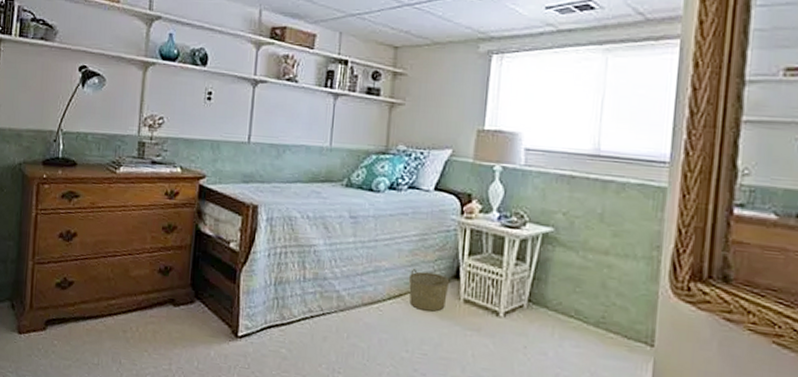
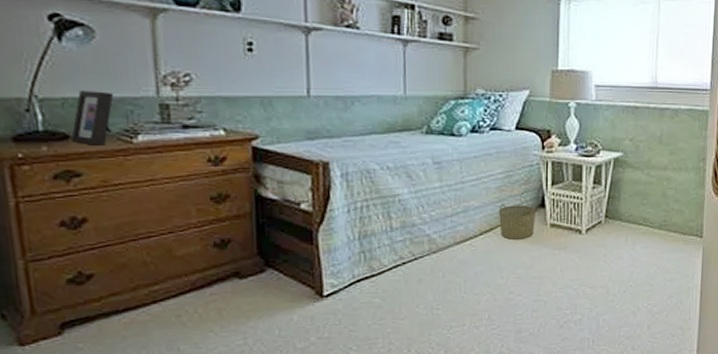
picture frame: none [77,127,110,174] -> present [71,91,114,146]

